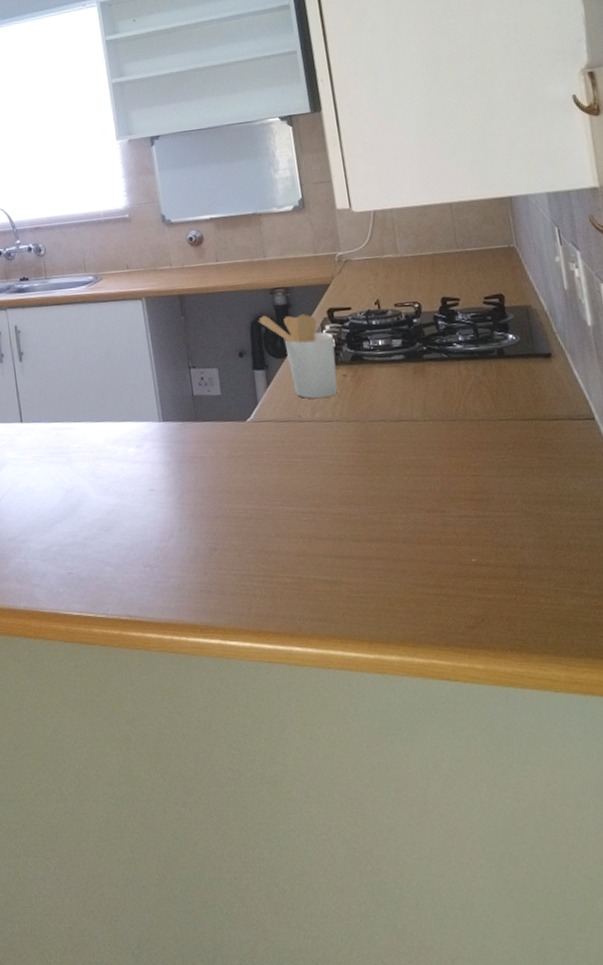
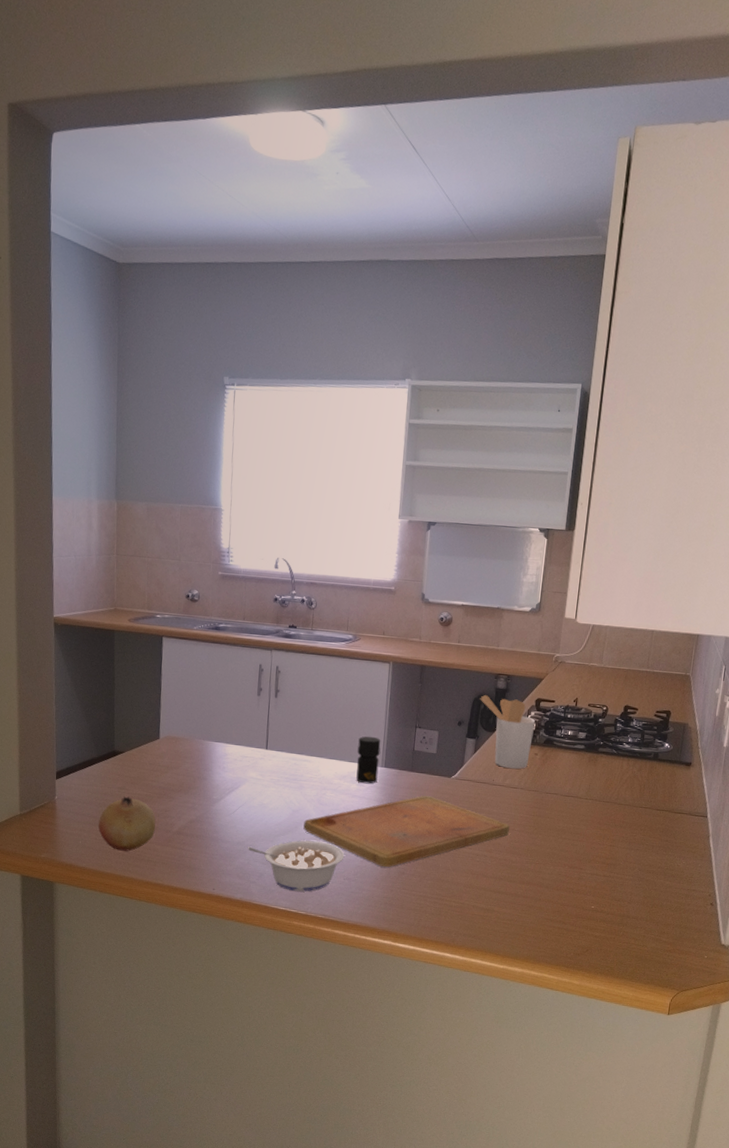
legume: none [21,523,139,590] -> present [247,840,345,892]
cutting board: none [81,447,336,545] -> present [303,795,510,868]
jar: none [125,387,158,445] -> present [356,736,381,784]

